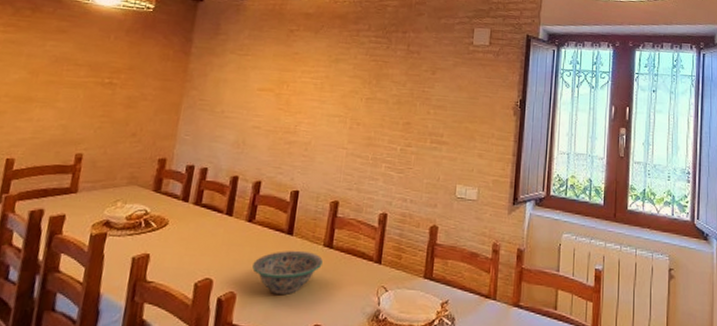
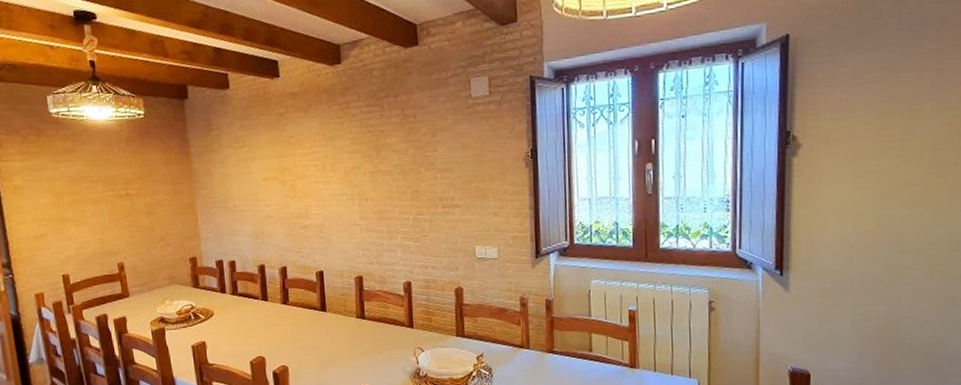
decorative bowl: present [252,250,323,294] -> none [296,324,359,363]

